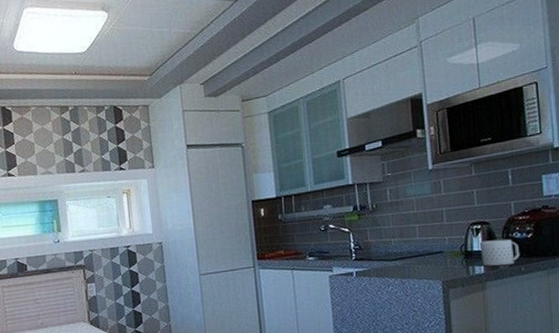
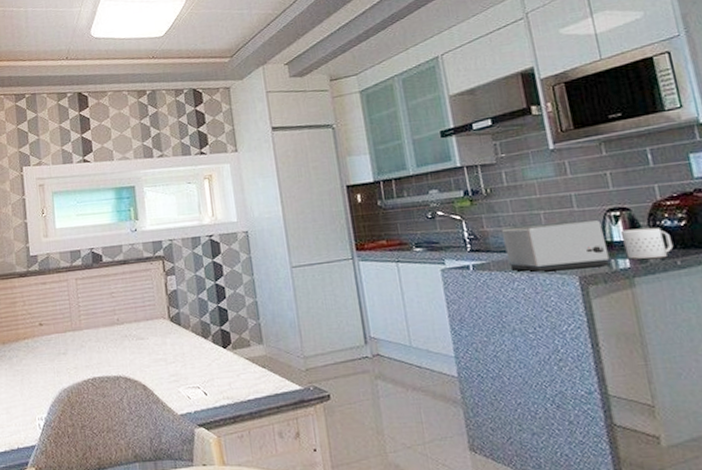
toaster: none [383,232,469,278] -> present [502,219,610,273]

